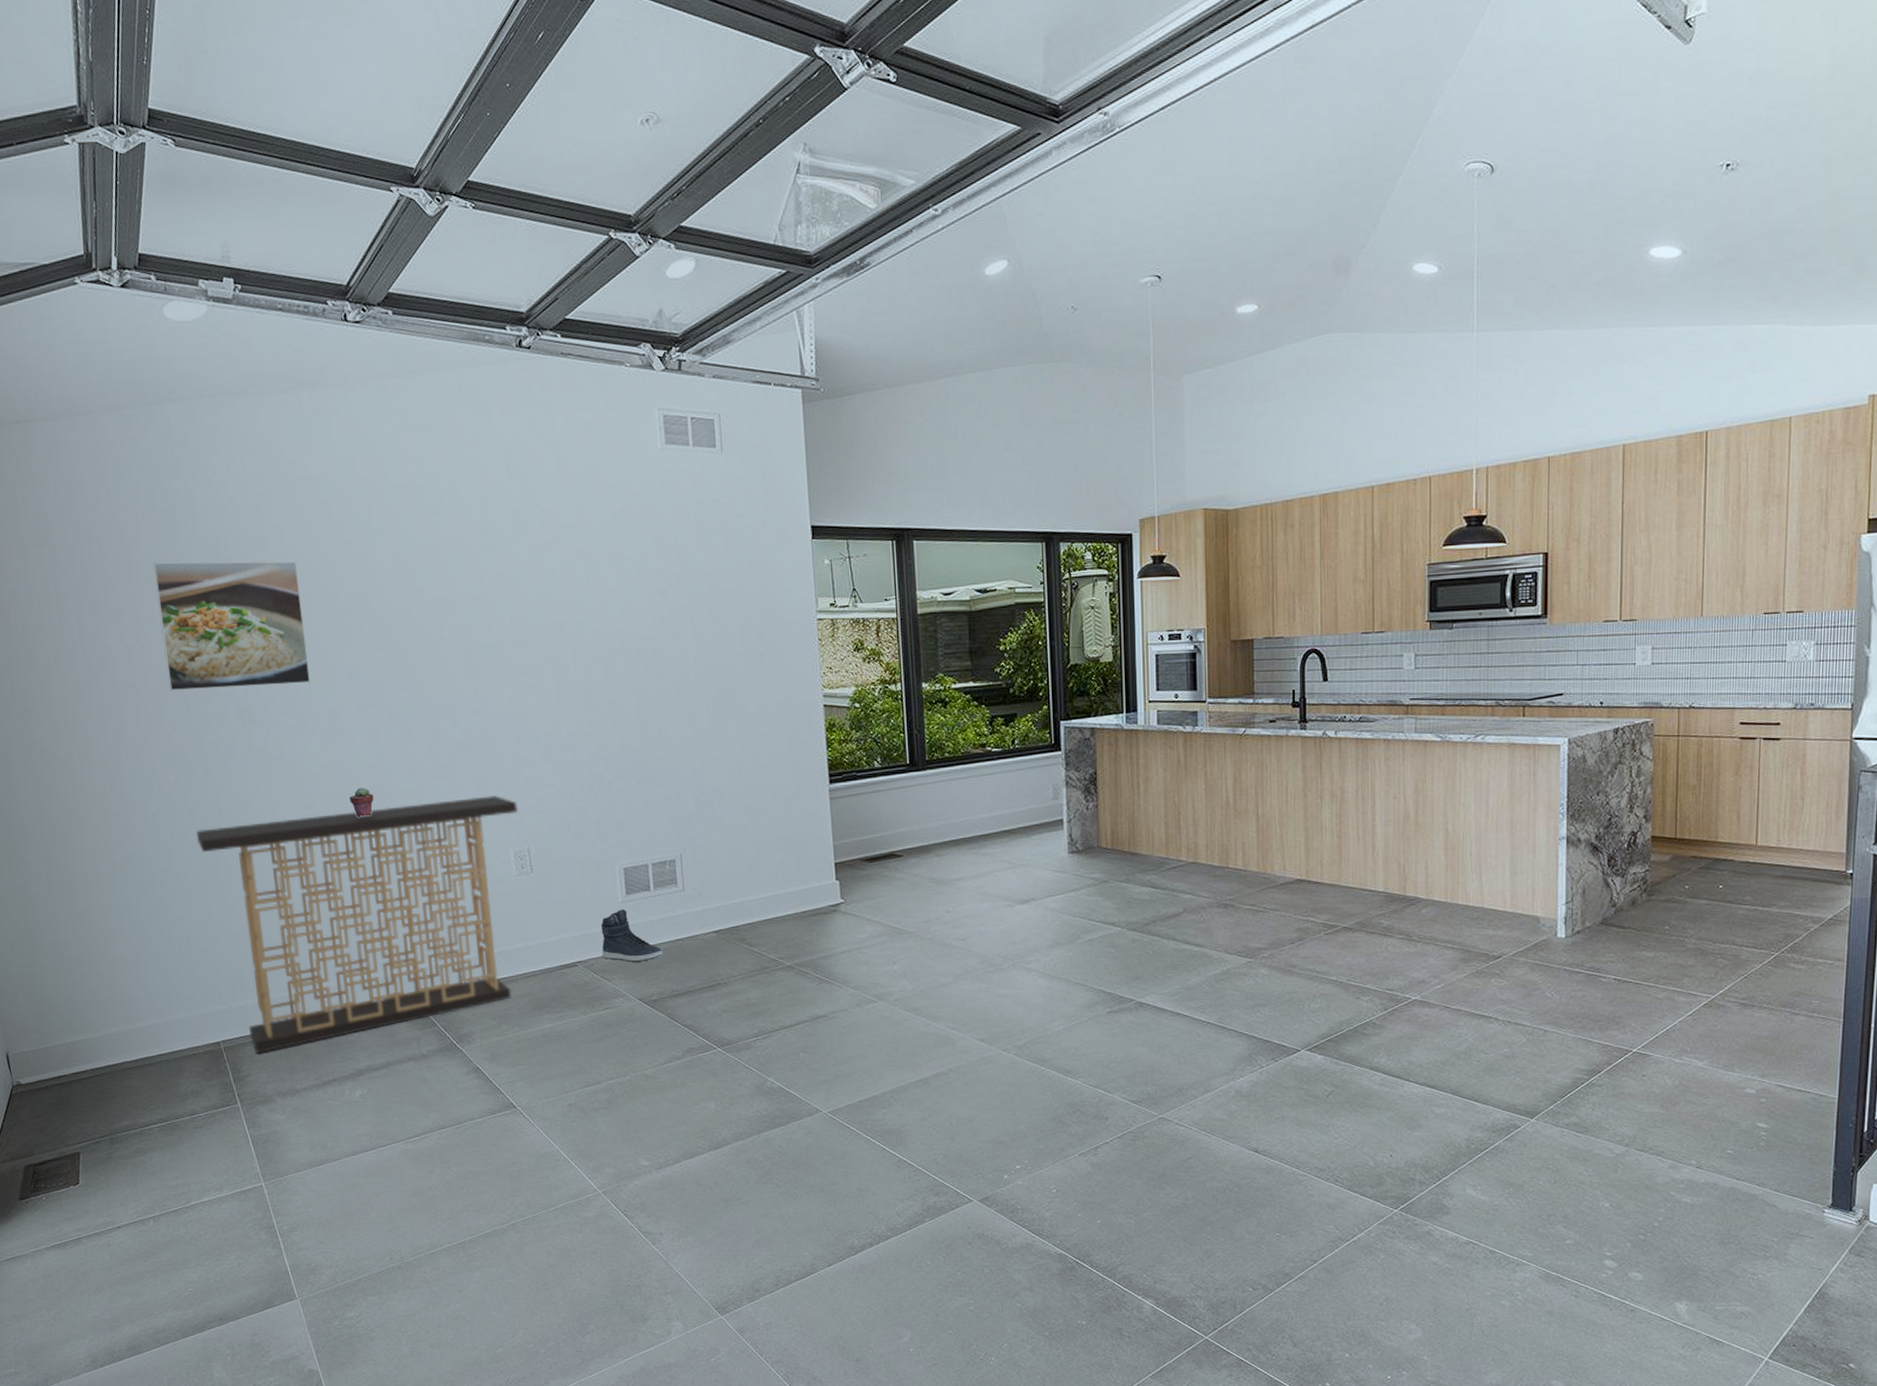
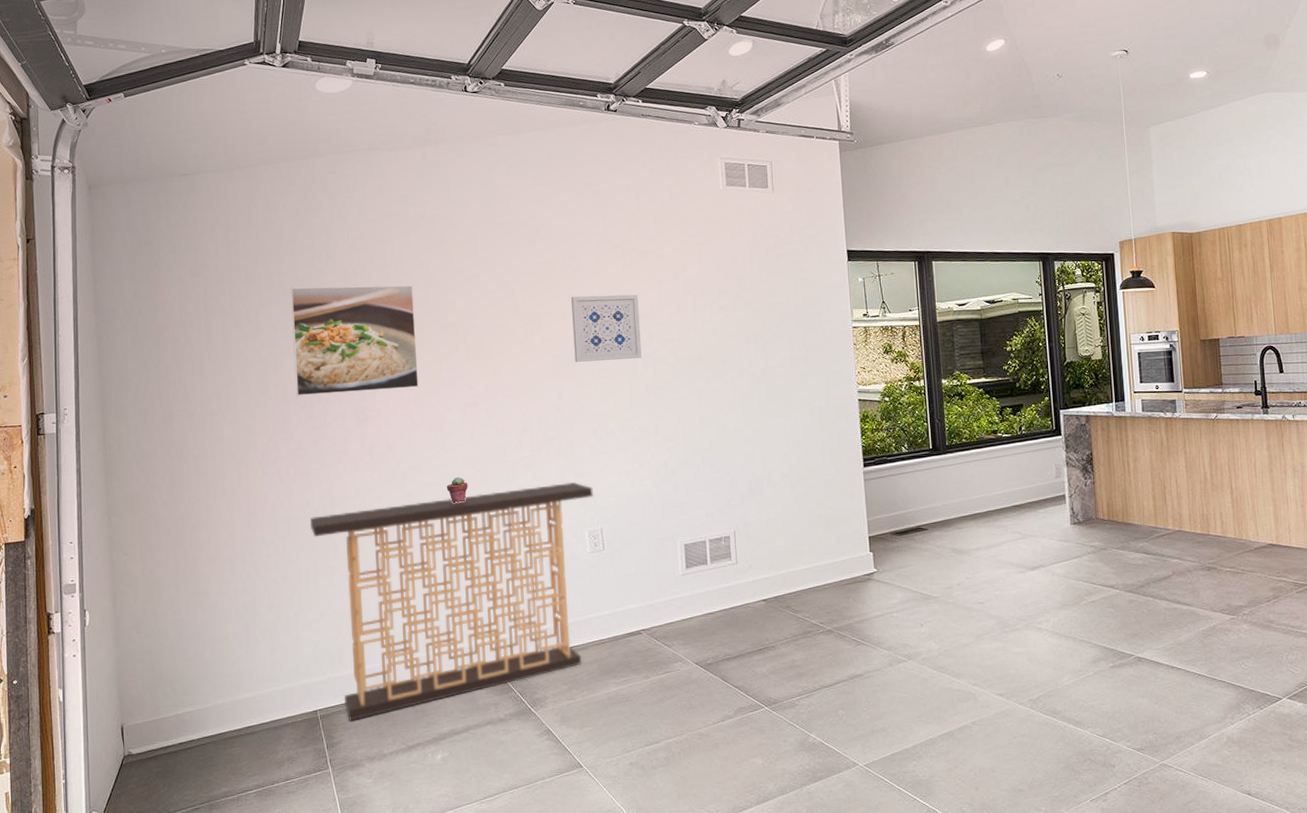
wall art: none [484,576,569,656] -> present [571,294,642,362]
sneaker: present [600,908,663,962] -> none [663,581,718,629]

